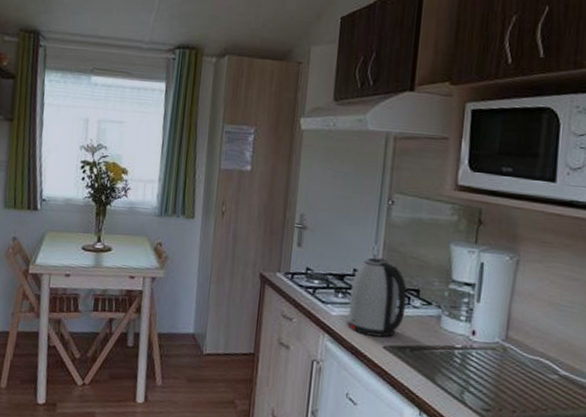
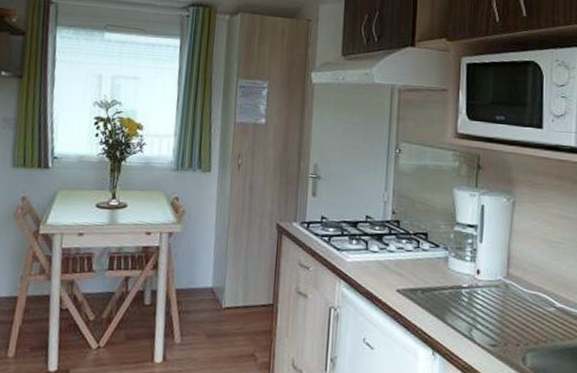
kettle: present [347,257,407,338] -> none [362,204,416,281]

